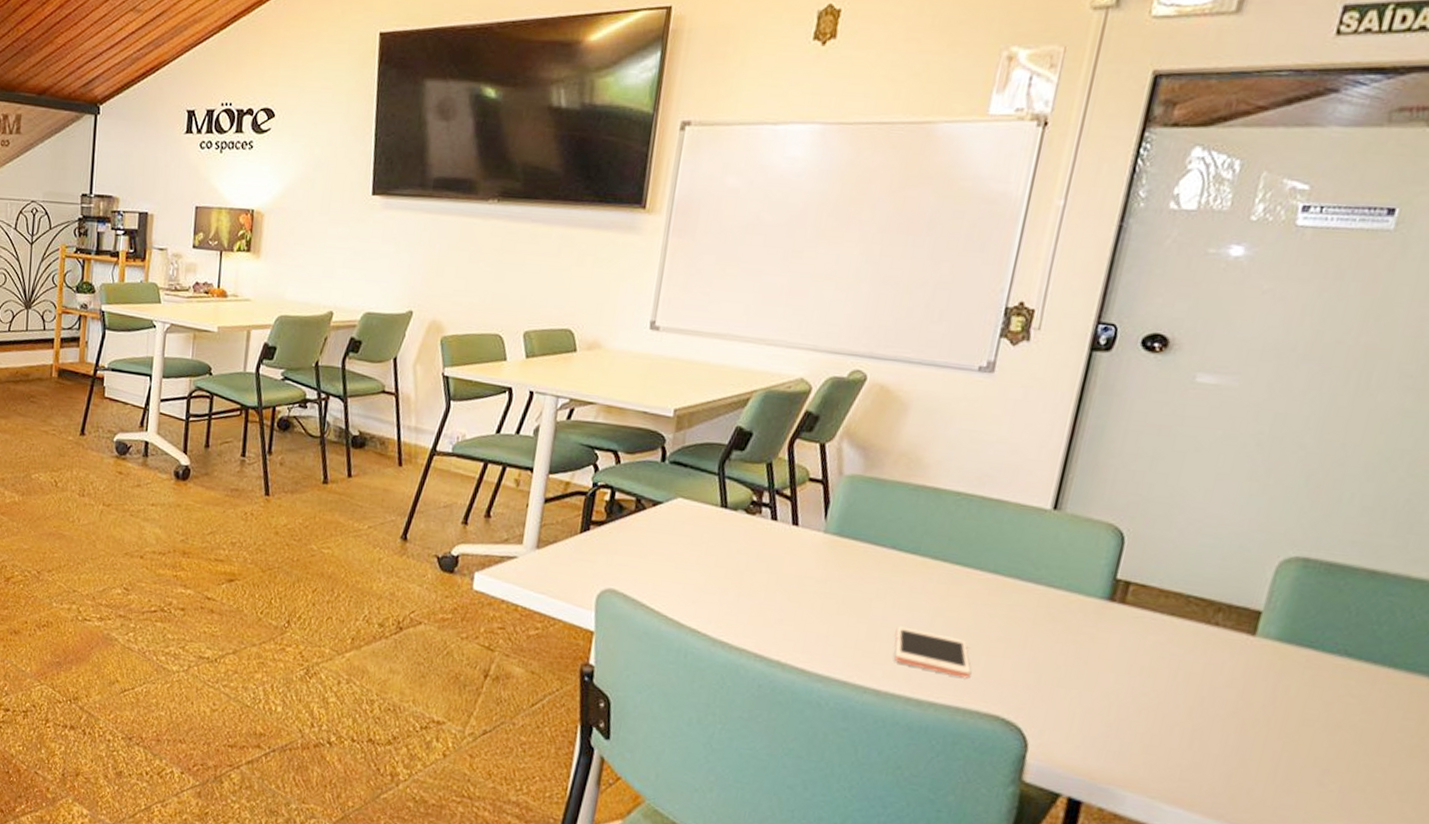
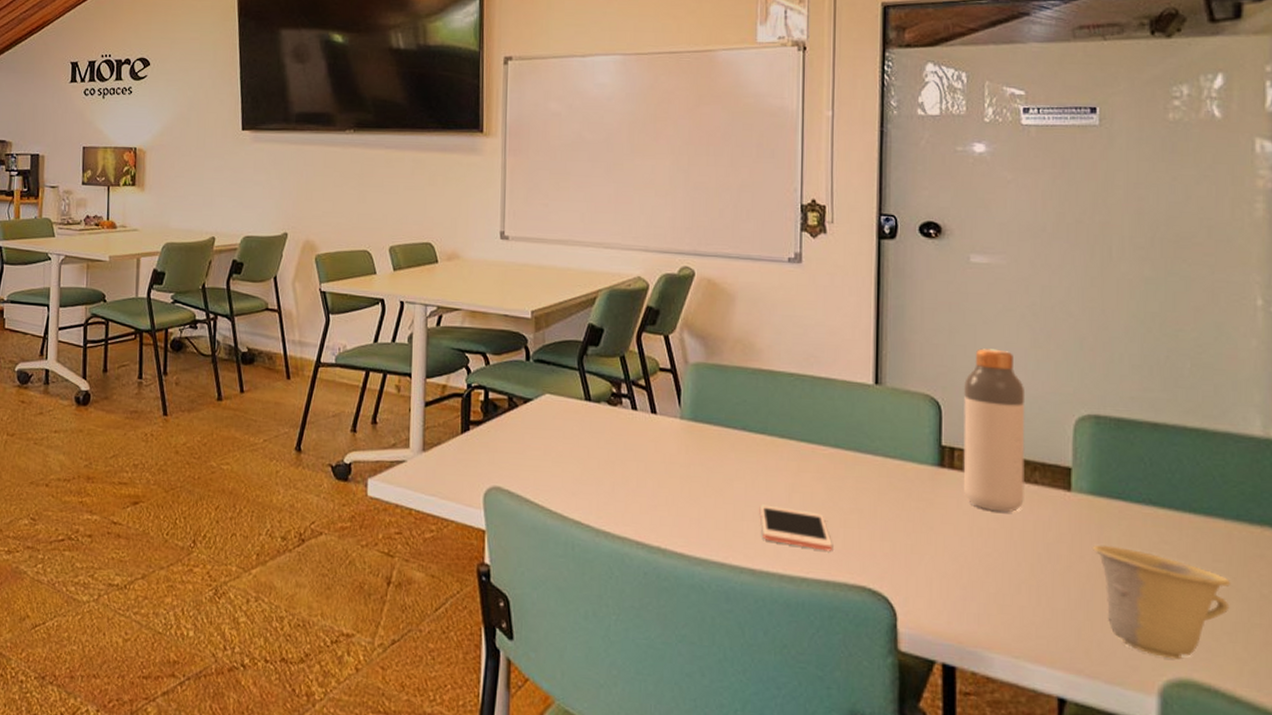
bottle: none [1130,478,1228,653] -> present [963,348,1026,513]
cup: none [1264,693,1418,814] -> present [1093,545,1231,660]

